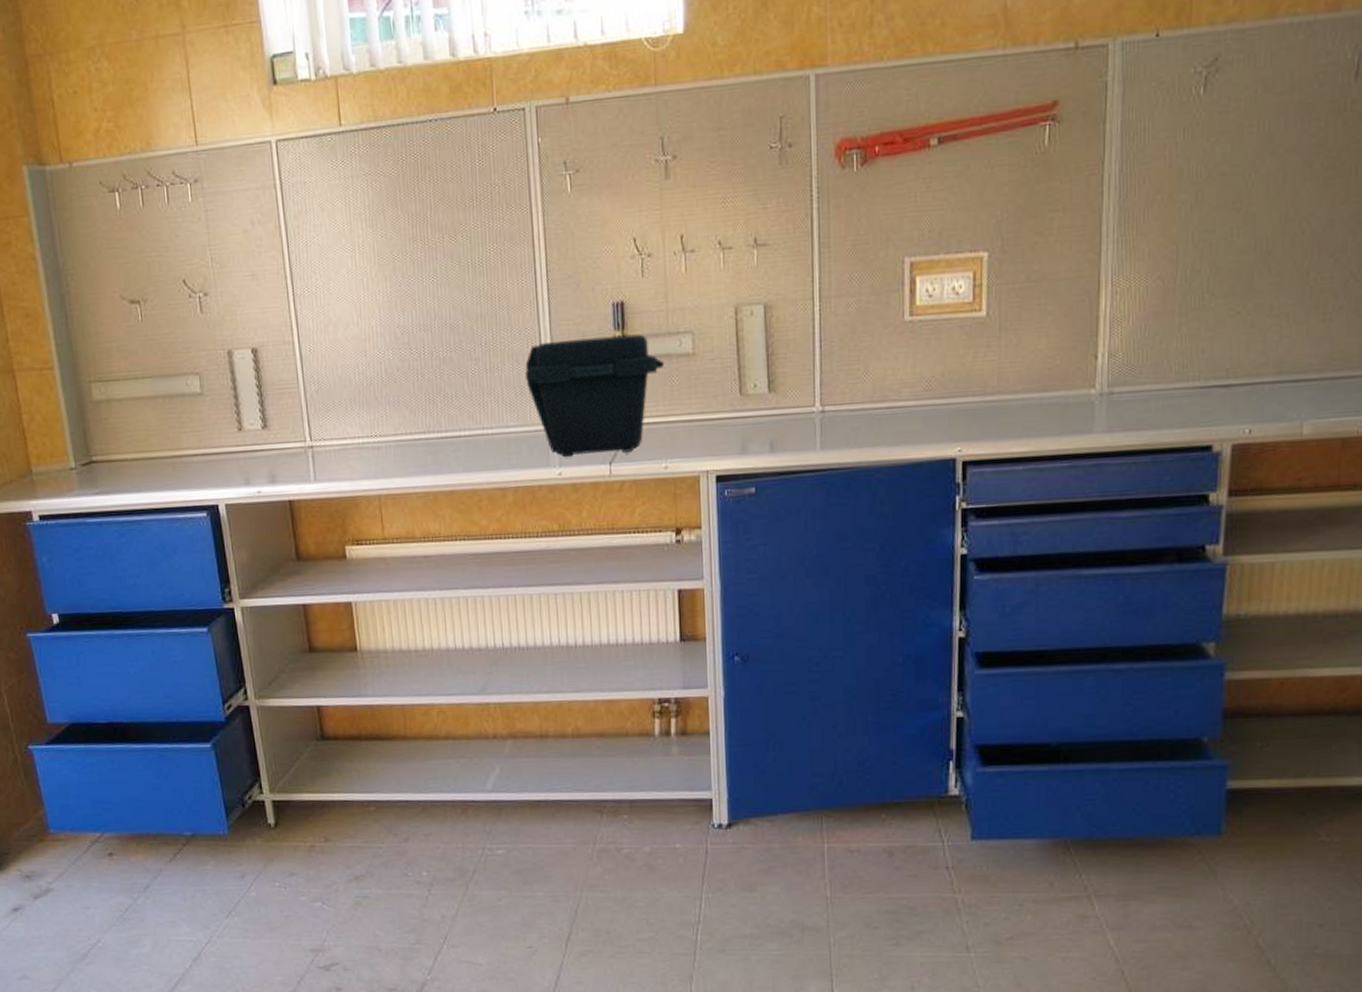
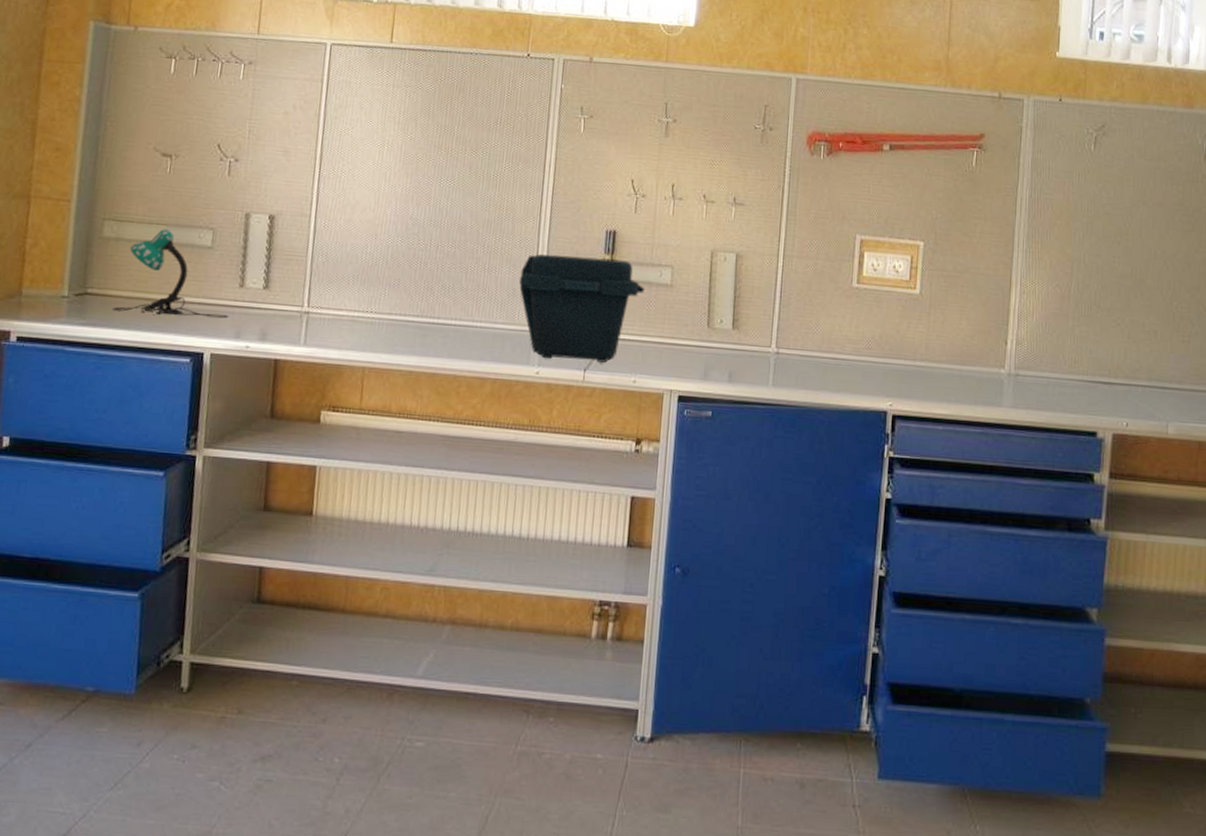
desk lamp: none [121,382,235,475] -> present [113,229,229,319]

